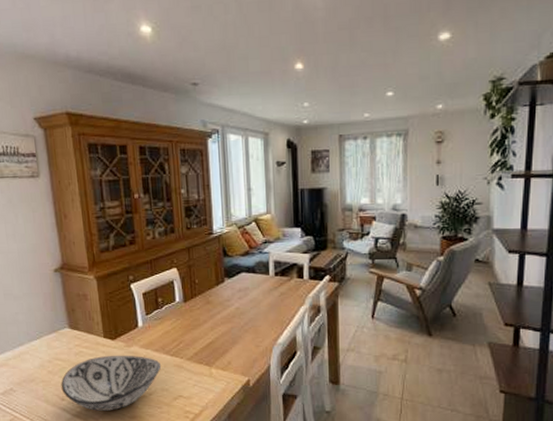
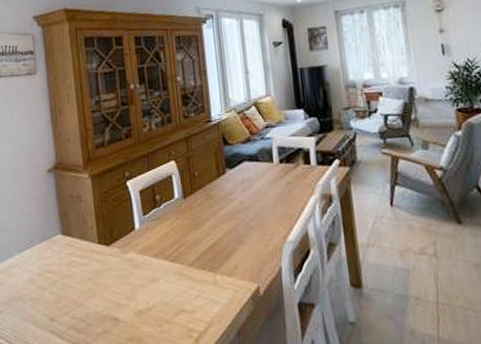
decorative bowl: present [61,355,162,411] -> none [51,263,161,333]

